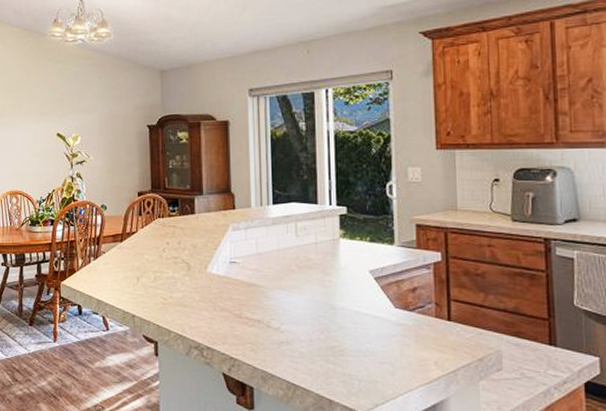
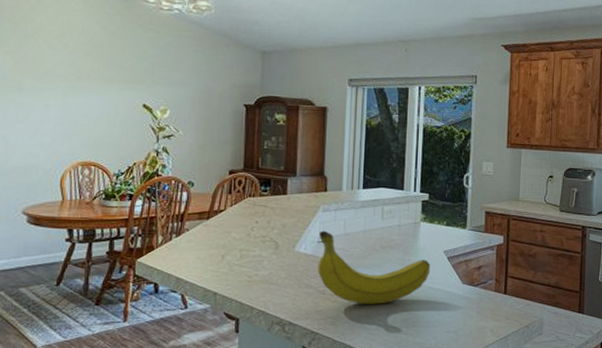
fruit: none [231,250,356,330] -> present [317,230,431,304]

